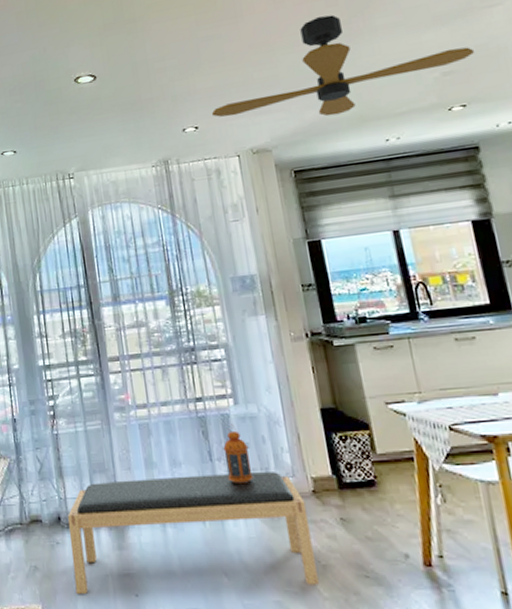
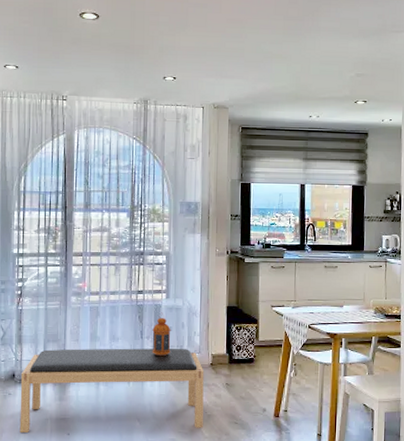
ceiling fan: present [211,14,475,117] -> none [188,10,381,90]

